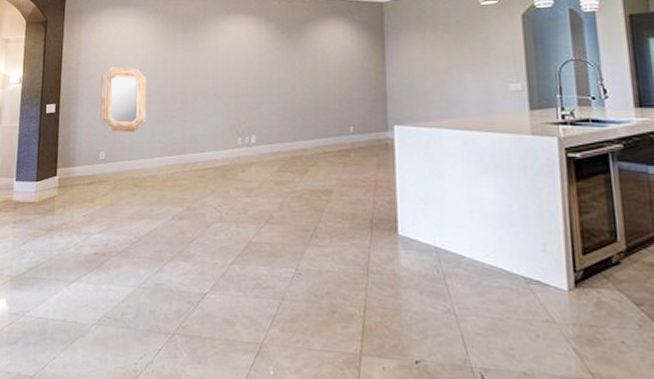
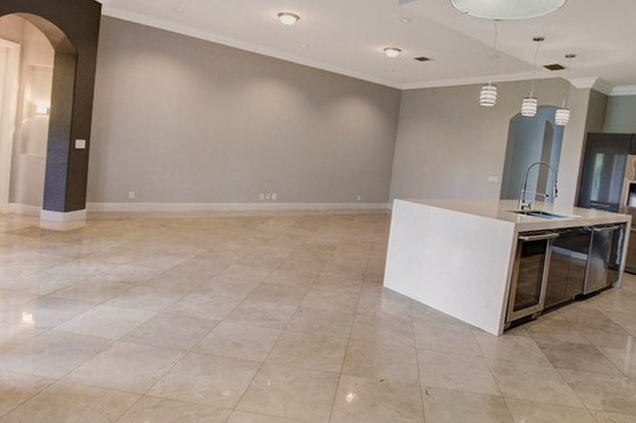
home mirror: present [100,66,147,132] -> none [130,111,179,177]

